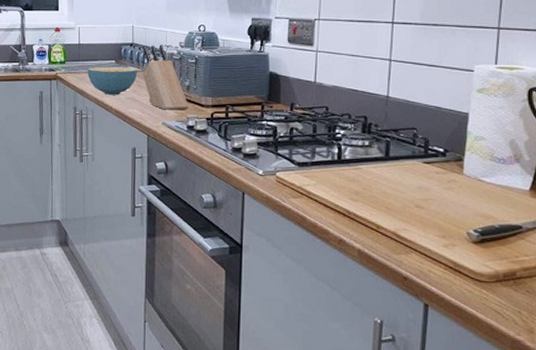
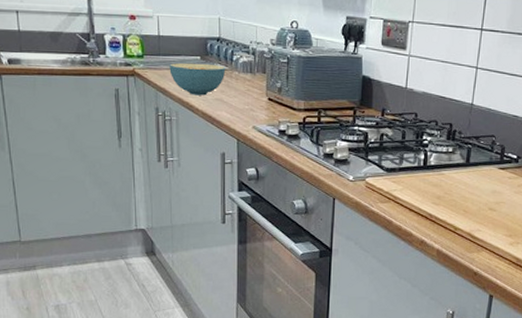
knife block: present [142,44,188,110] -> none [230,41,280,114]

